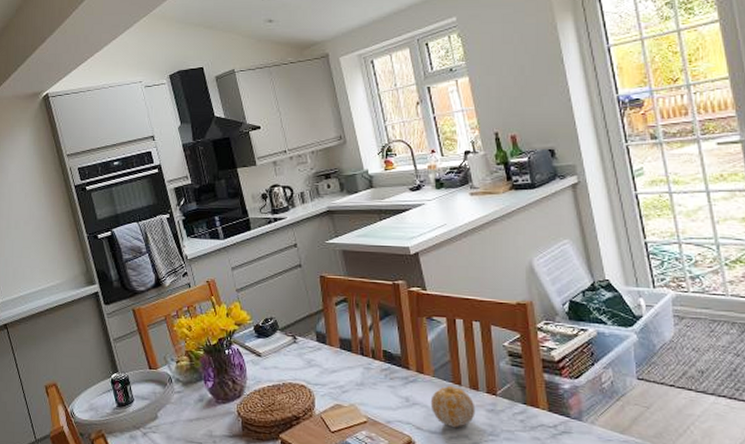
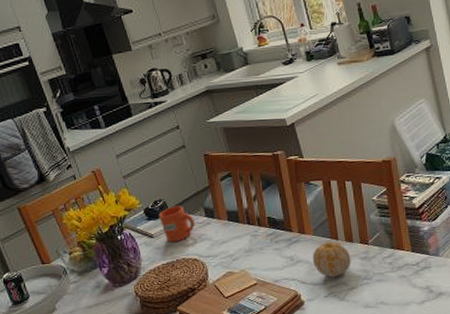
mug: none [269,326,306,365] -> present [159,205,196,243]

